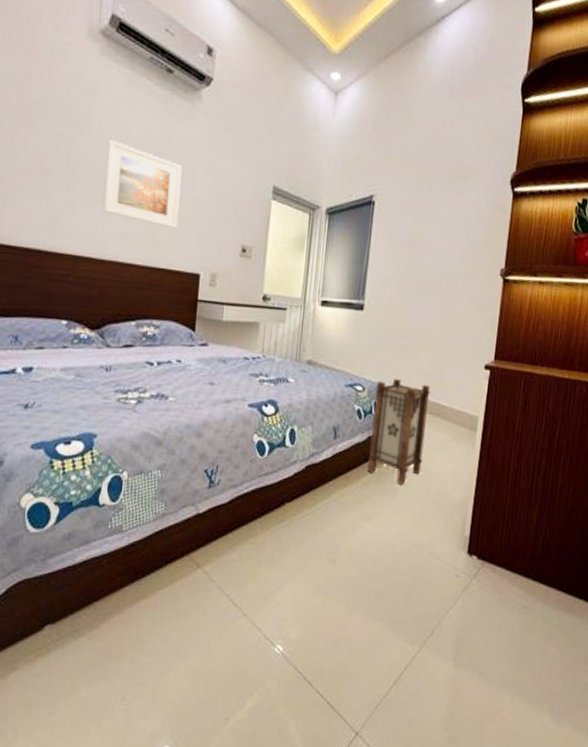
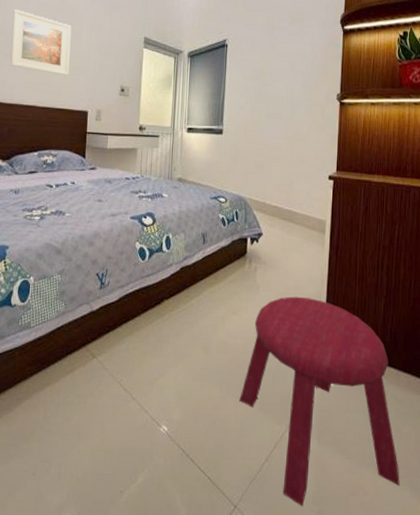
stool: none [367,502,541,733] -> present [239,296,400,506]
lantern: present [368,378,431,485] -> none [233,190,283,282]

